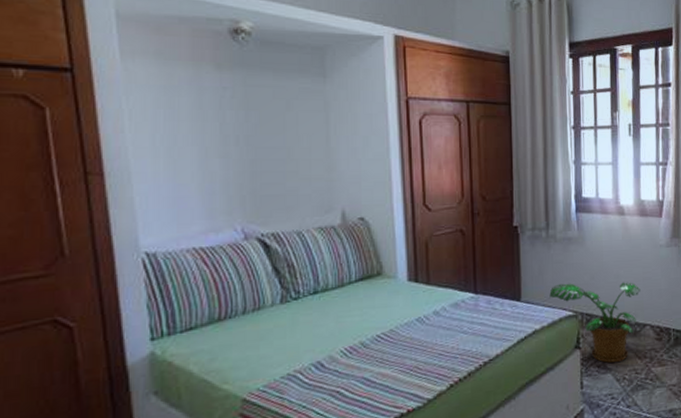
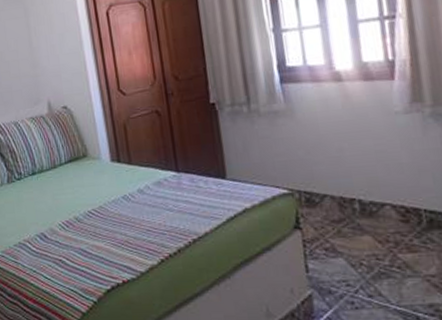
potted plant: present [549,282,641,363] -> none [258,156,373,247]

